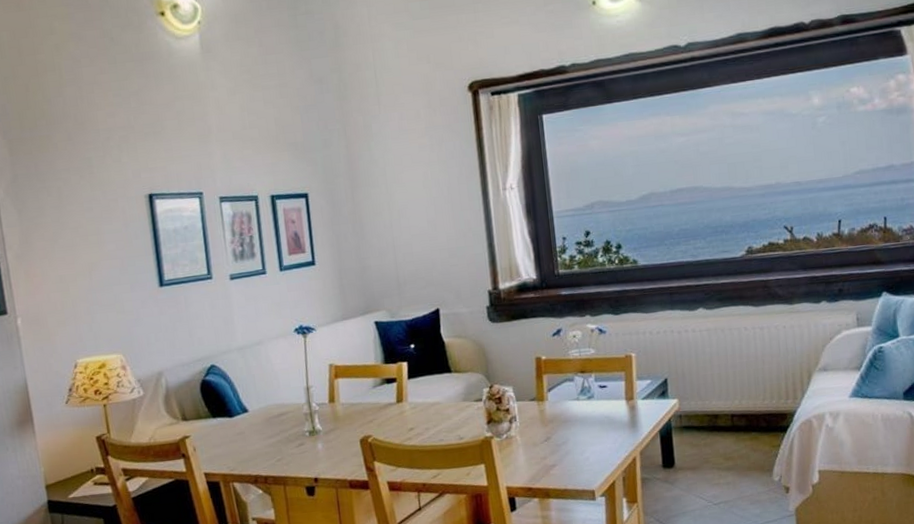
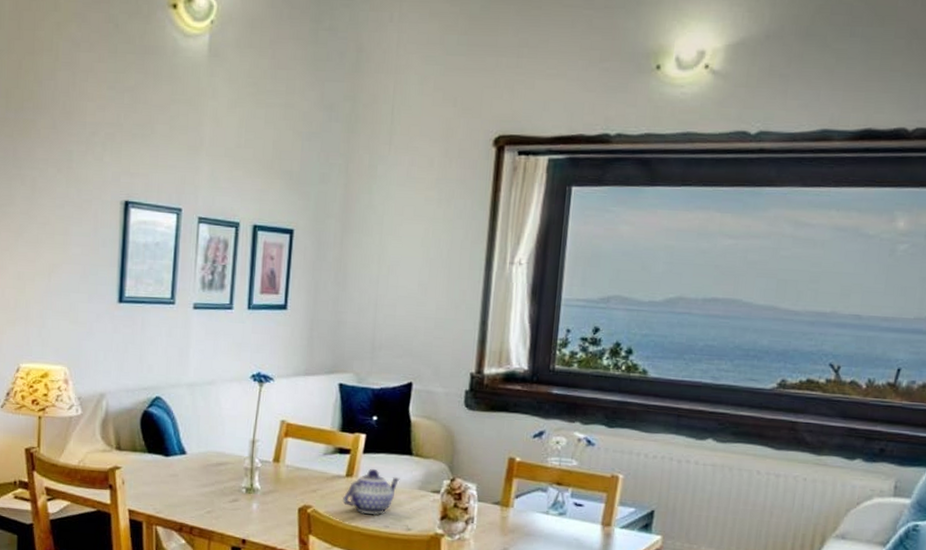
teapot: none [397,390,445,433] -> present [341,468,400,516]

